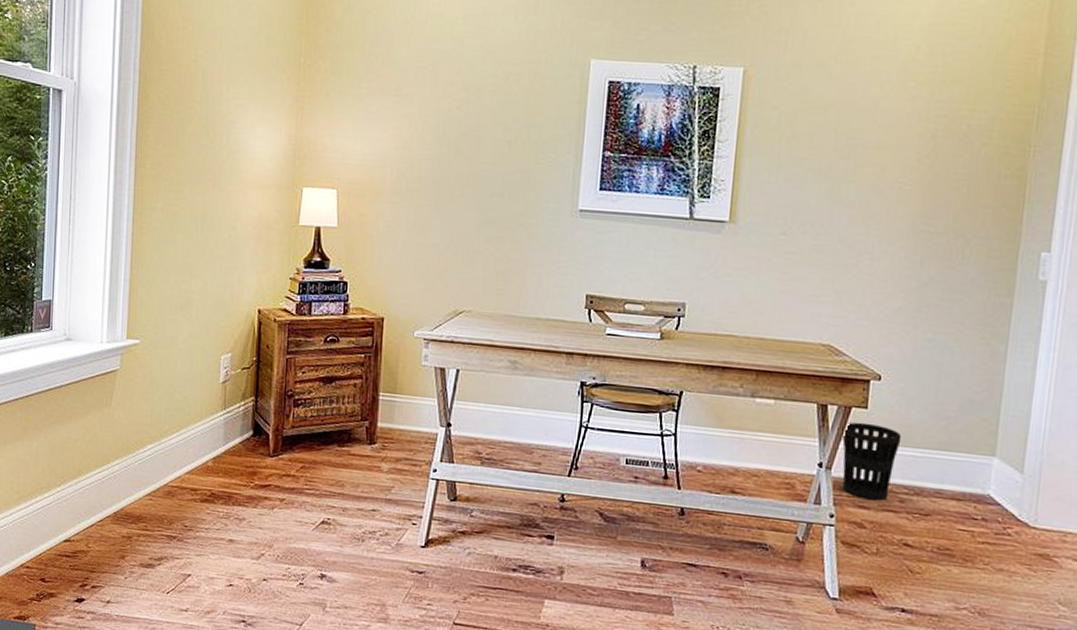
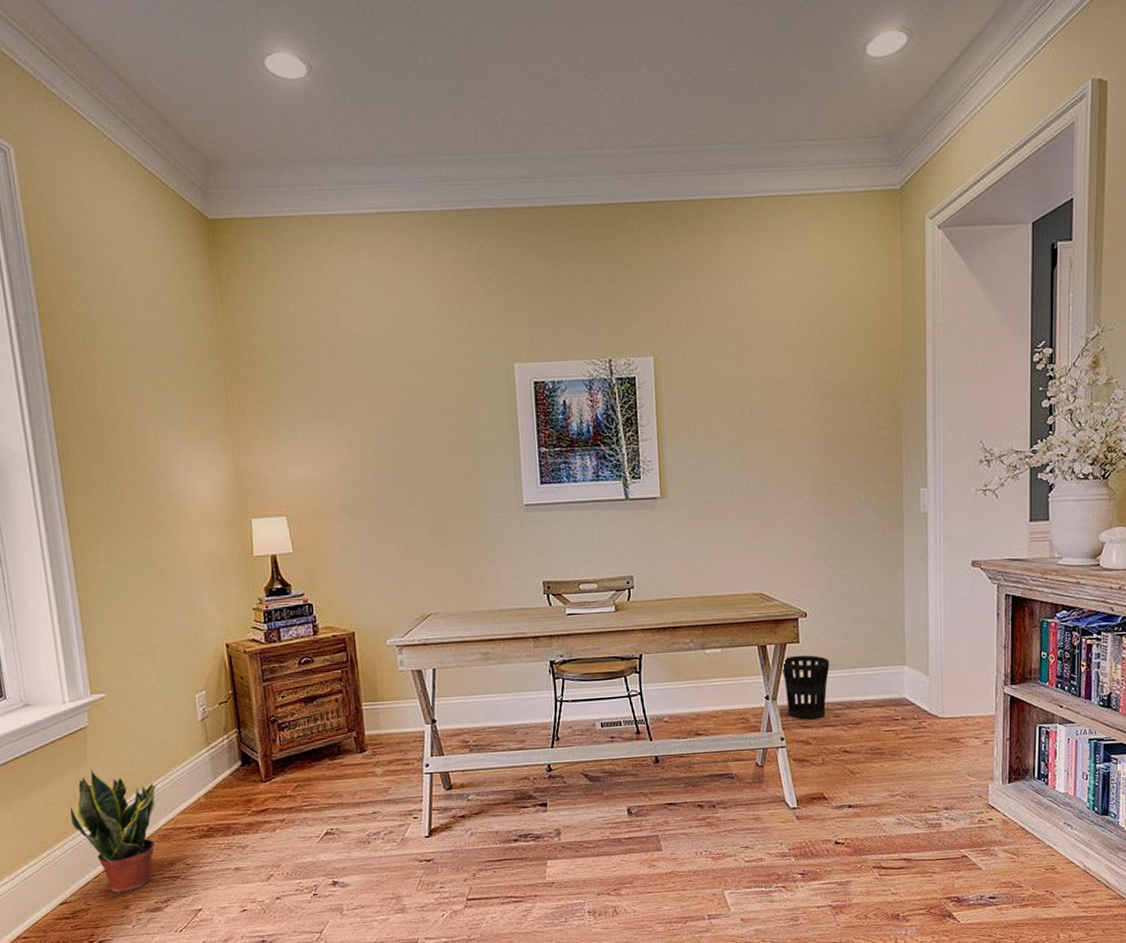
potted plant: none [88,413,170,542] -> present [69,769,156,893]

